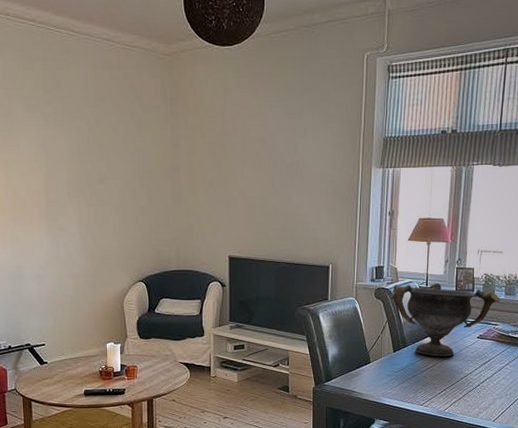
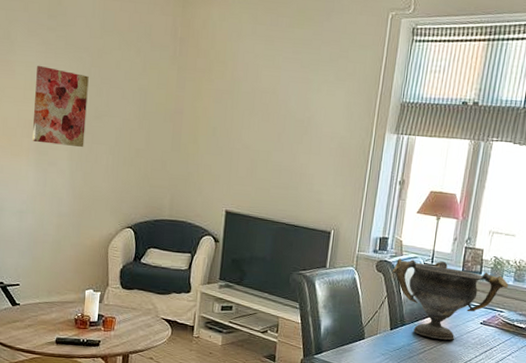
wall art: none [39,137,91,211] -> present [32,65,89,148]

